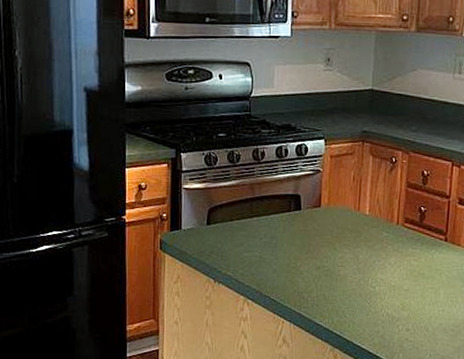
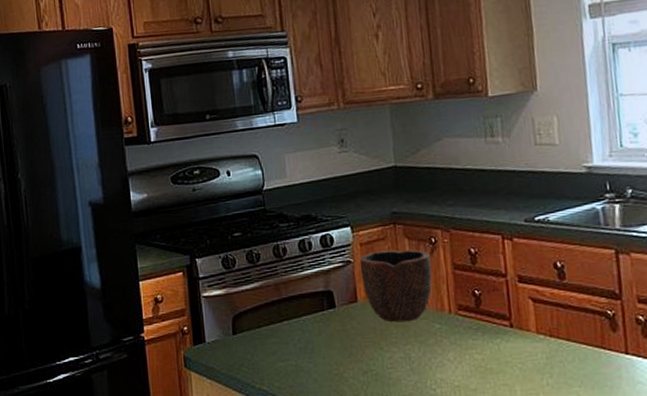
bowl: none [327,164,389,229] -> present [359,249,433,323]

